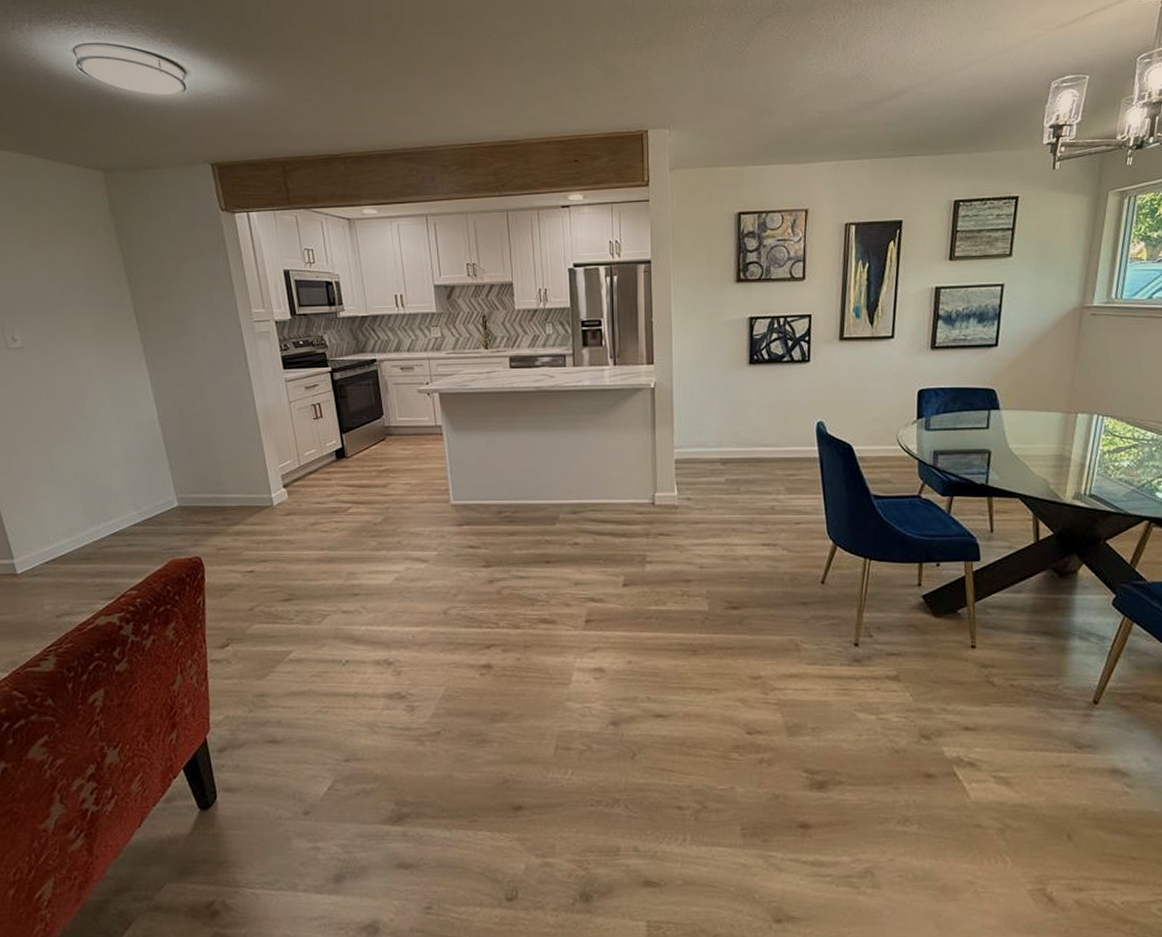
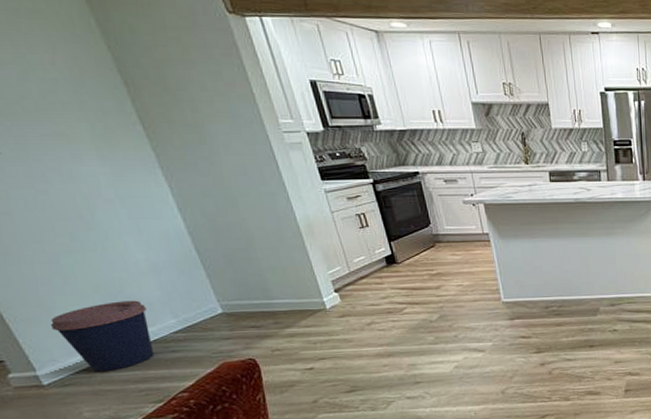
coffee cup: none [32,490,114,564] -> present [50,300,154,373]

